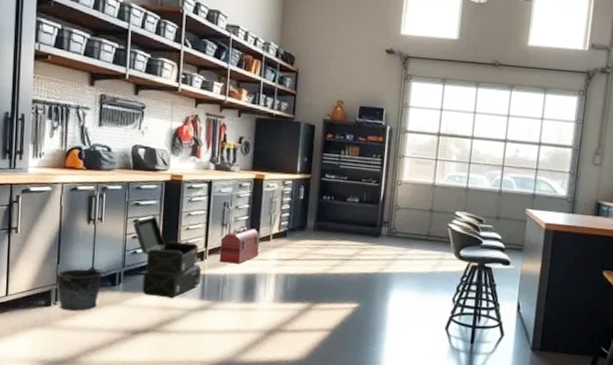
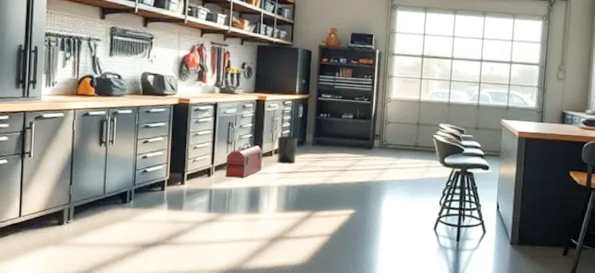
bucket: present [56,266,105,312] -> none [69,186,116,229]
tool box: present [133,216,202,298] -> none [143,137,209,212]
waste bin: none [275,219,298,251] -> present [277,135,298,164]

